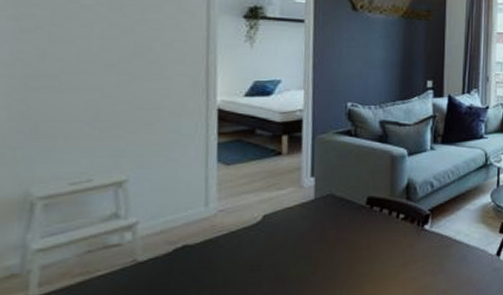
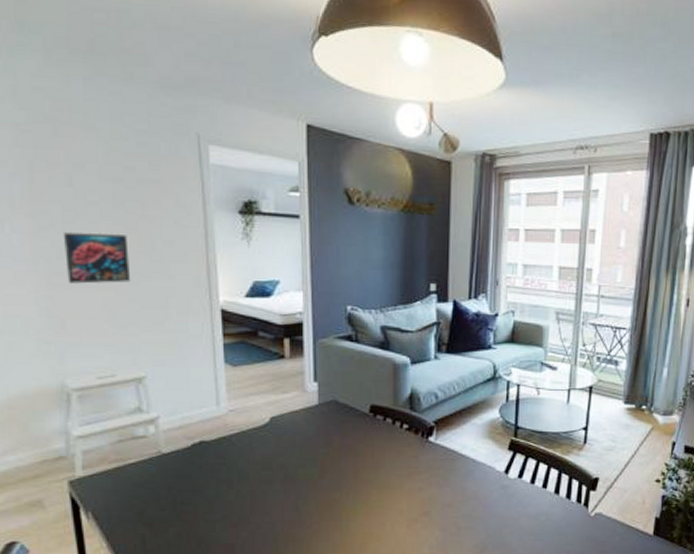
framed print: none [47,35,122,86] -> present [63,232,131,284]

